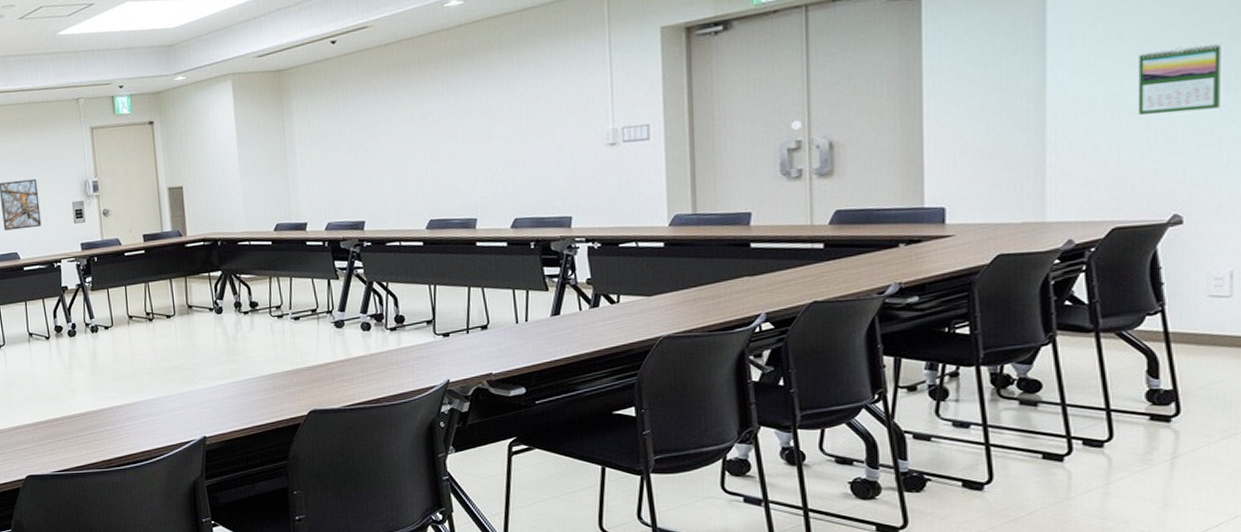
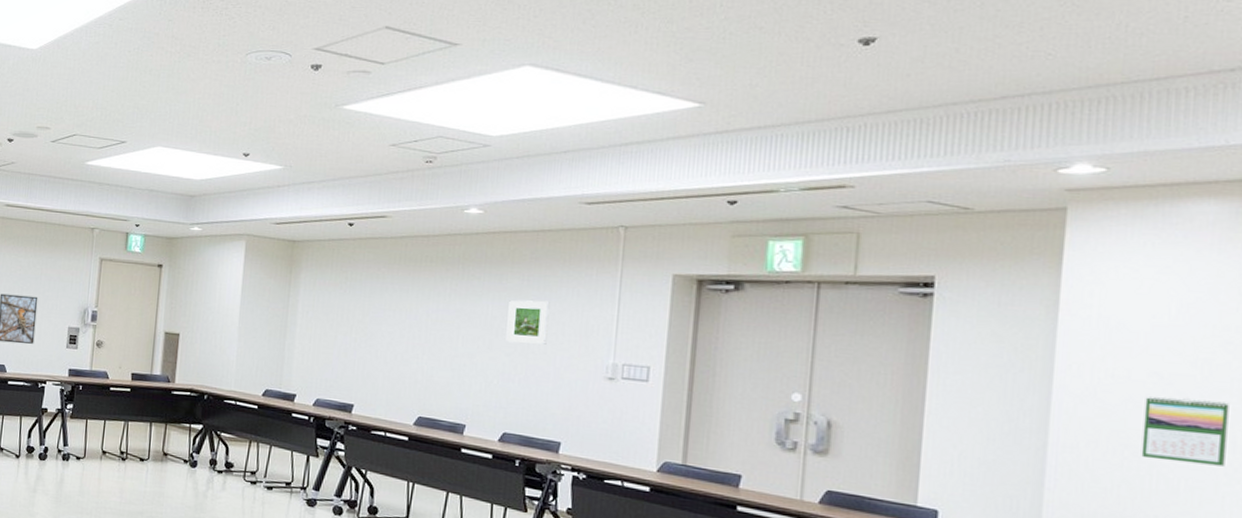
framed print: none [502,79,545,129] -> present [506,300,550,345]

